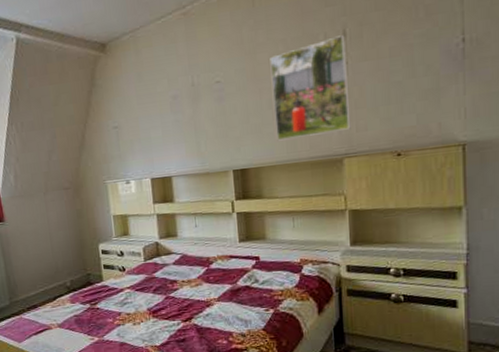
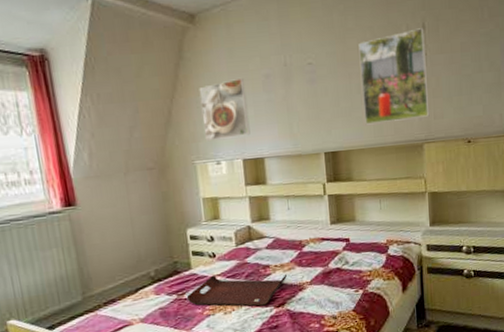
serving tray: none [98,287,195,320] -> present [186,274,288,307]
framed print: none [109,100,158,161] -> present [199,77,251,140]

